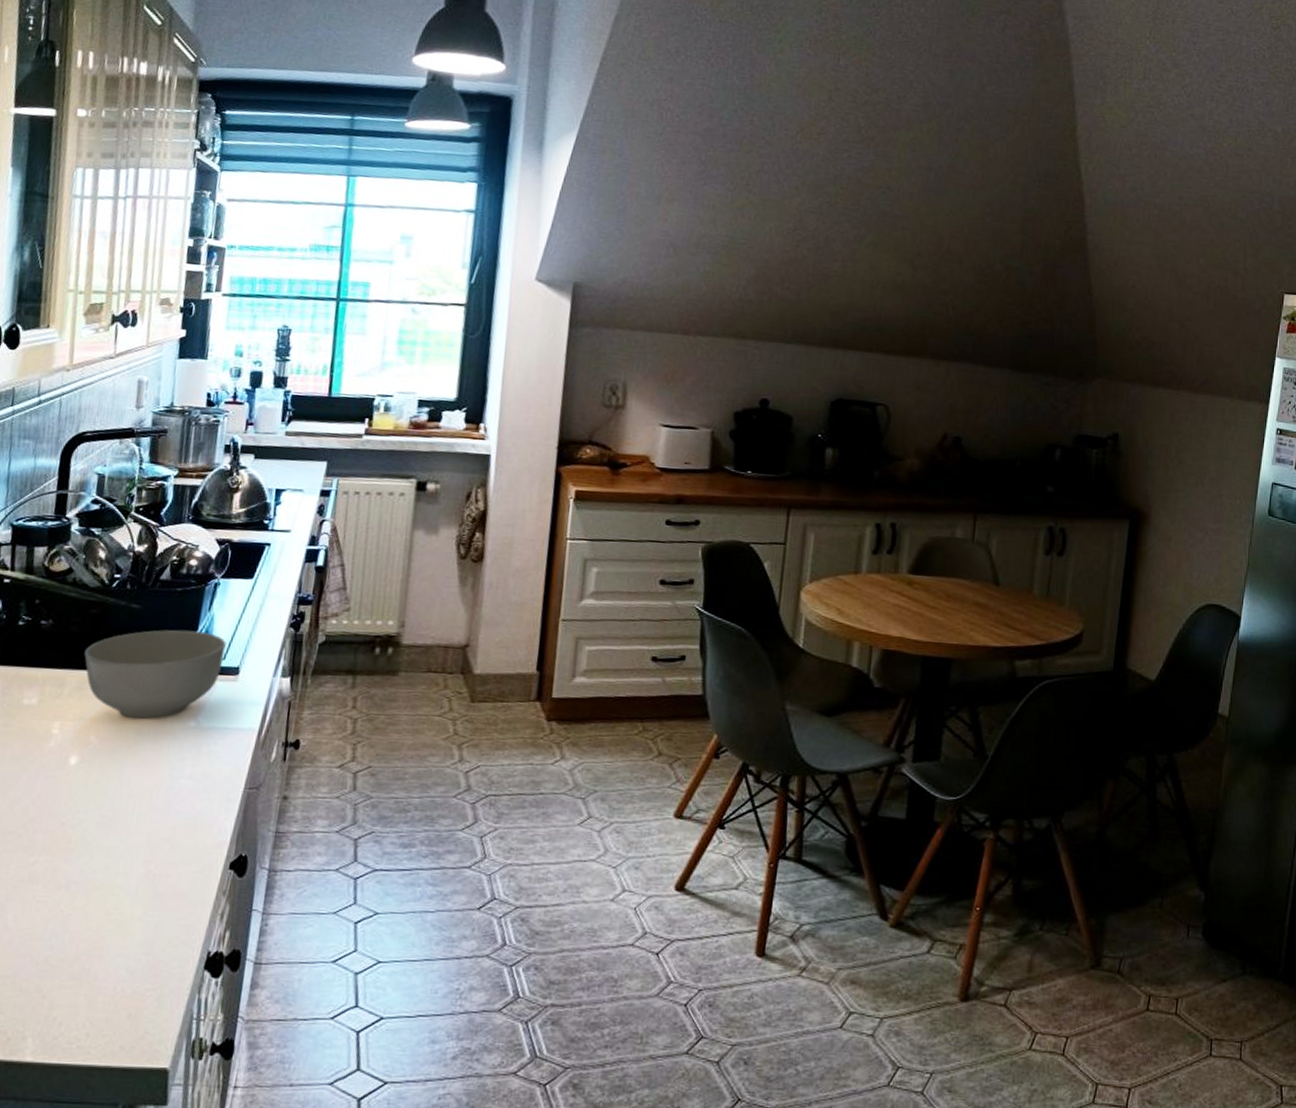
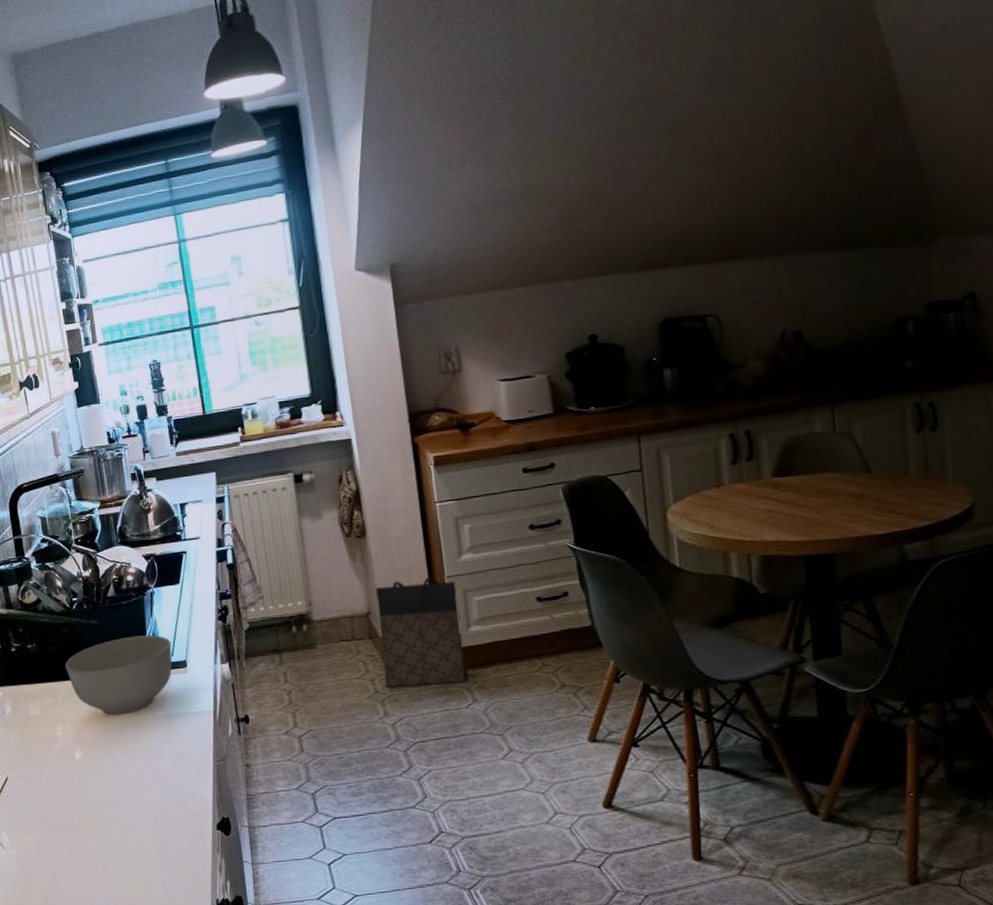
bag: none [467,615,570,736] -> present [376,575,468,688]

